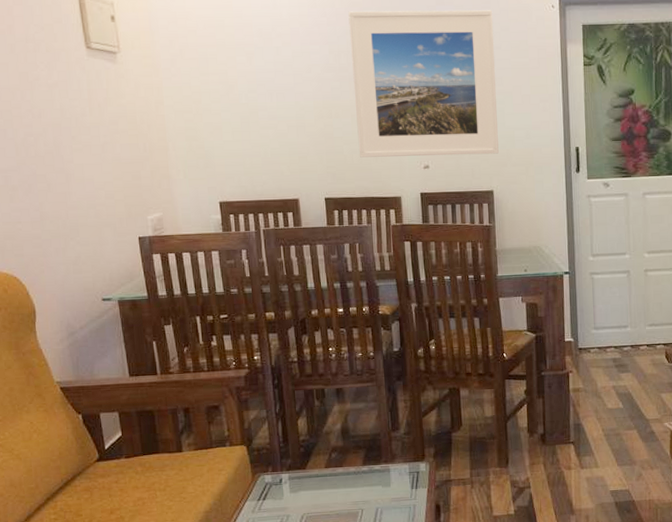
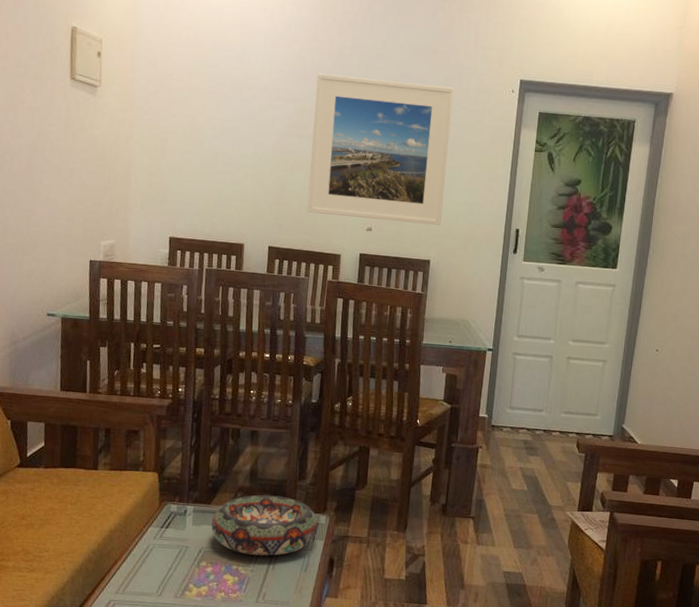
decorative bowl: none [309,450,419,514] -> present [211,494,318,556]

